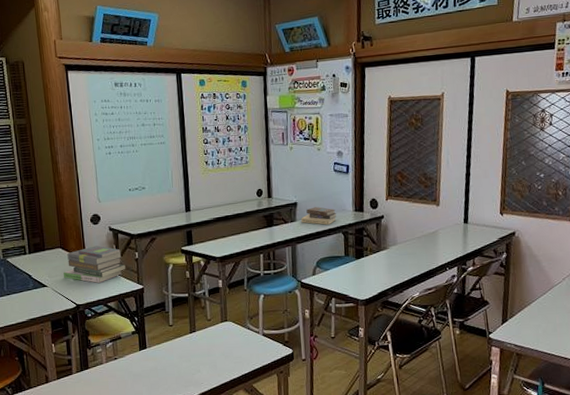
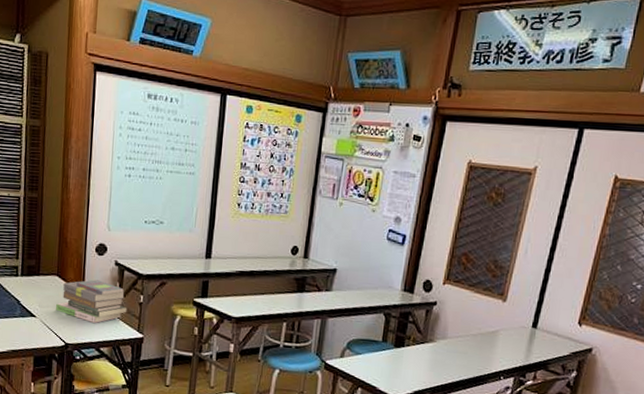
books: present [301,207,336,226] -> none [337,278,381,303]

